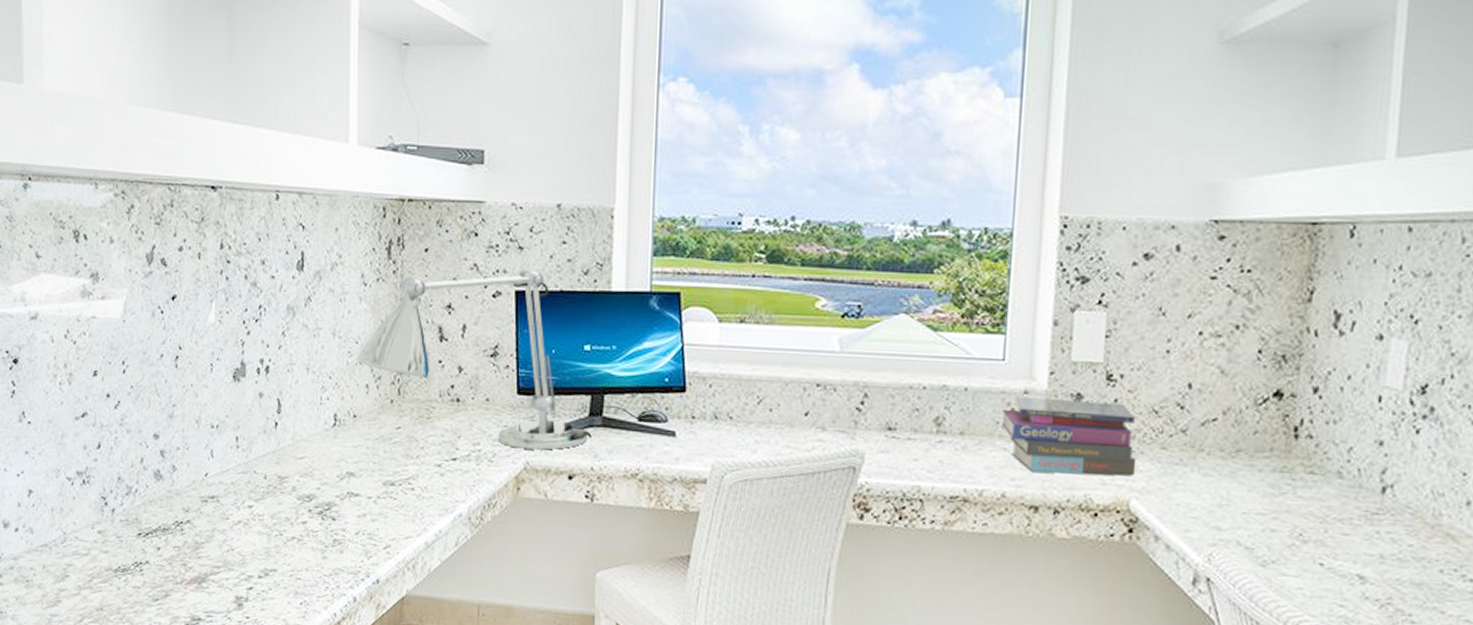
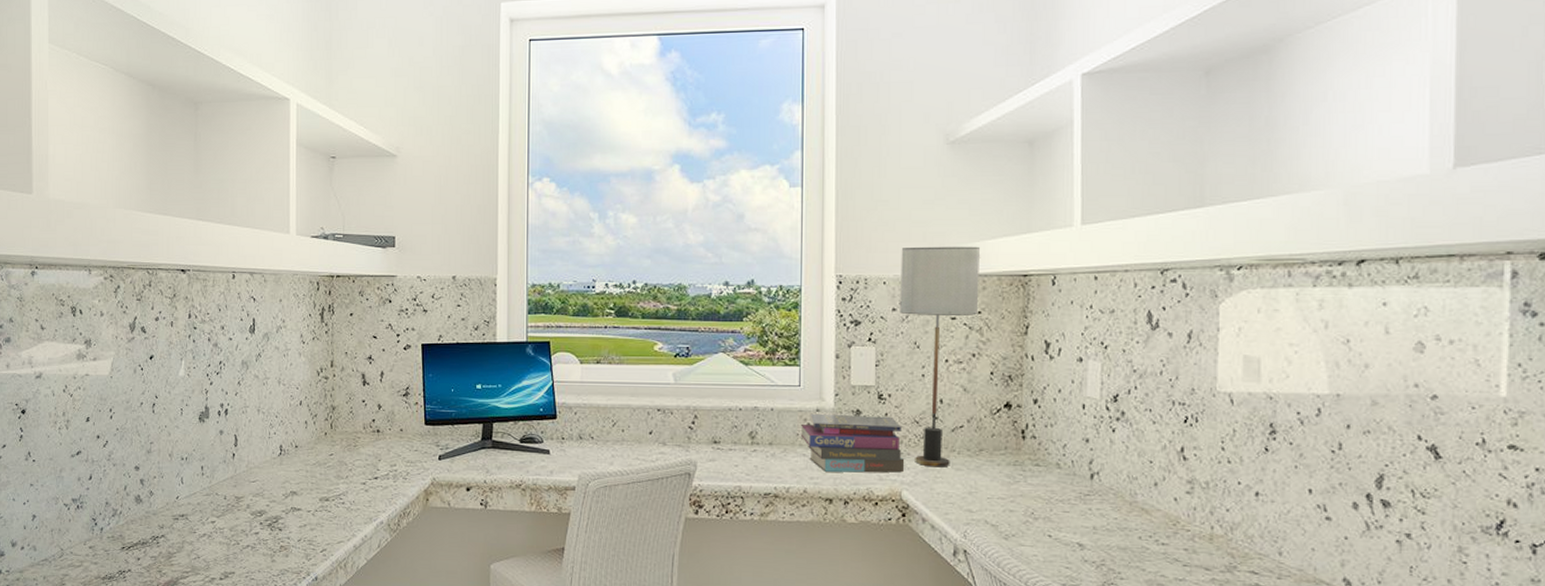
desk lamp: present [355,270,592,450] -> none [296,327,484,468]
table lamp: none [1142,181,1255,472] -> present [900,246,980,468]

